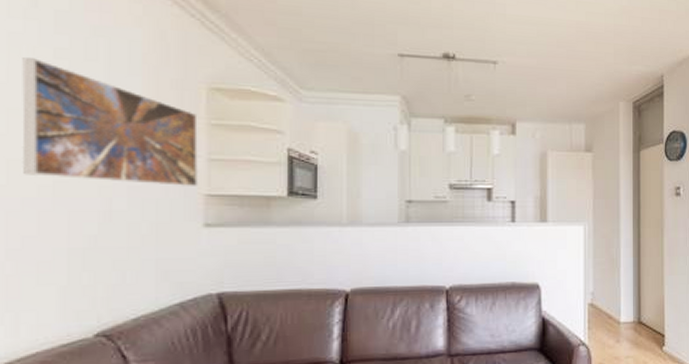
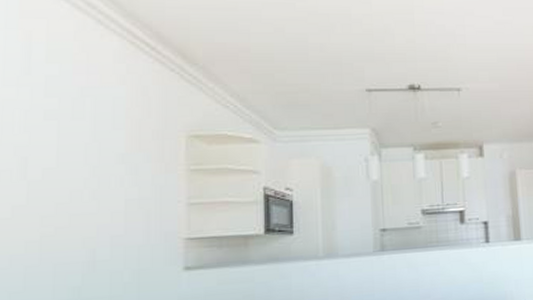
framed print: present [22,58,199,186] -> none [11,121,179,233]

